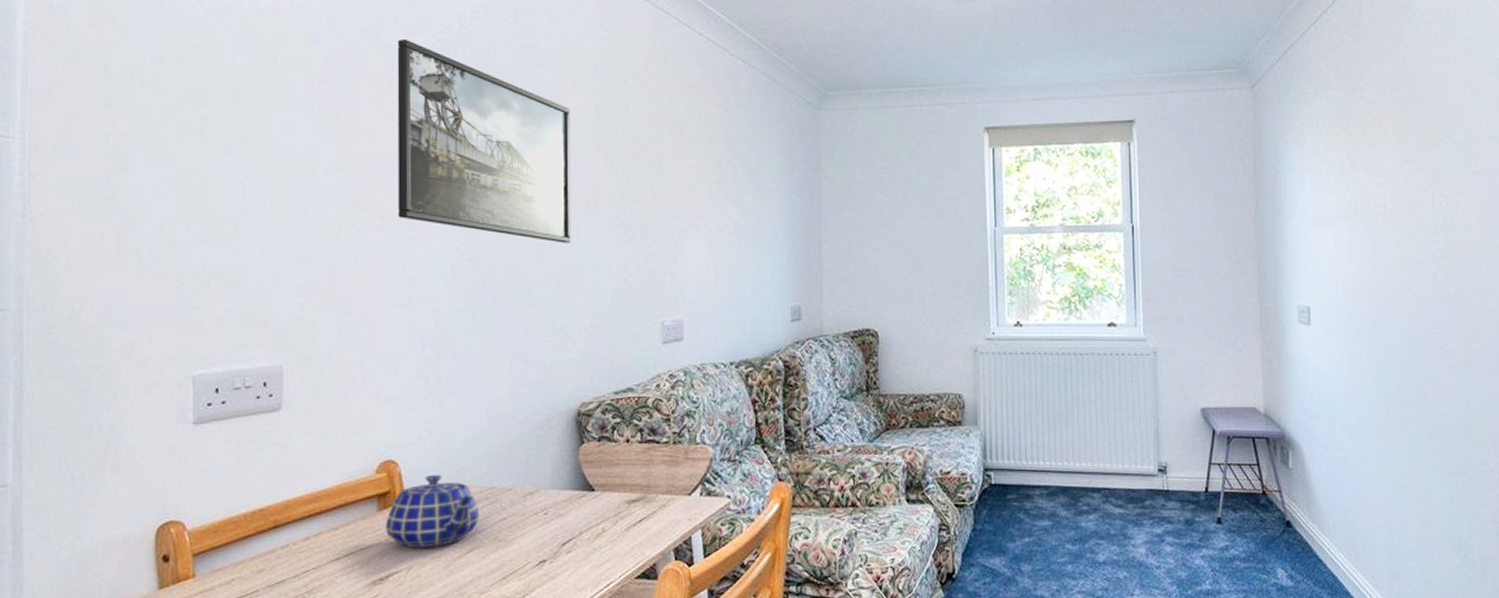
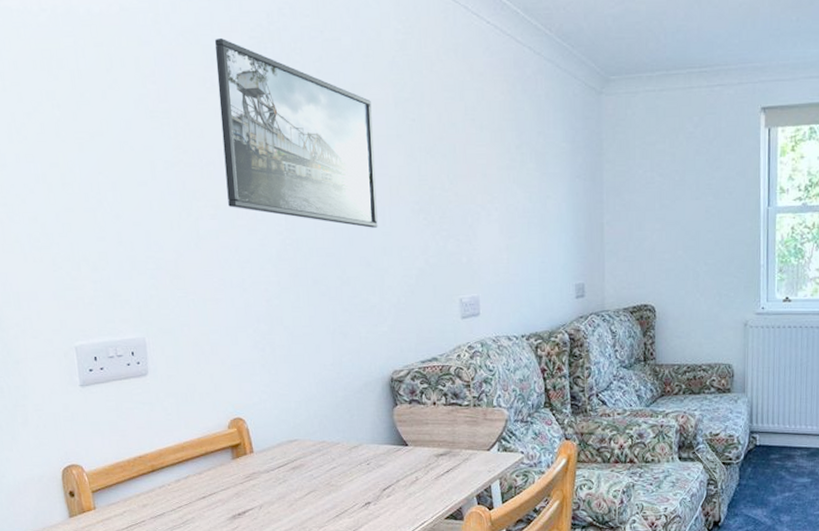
teapot: present [385,474,480,547] -> none [239,430,315,489]

